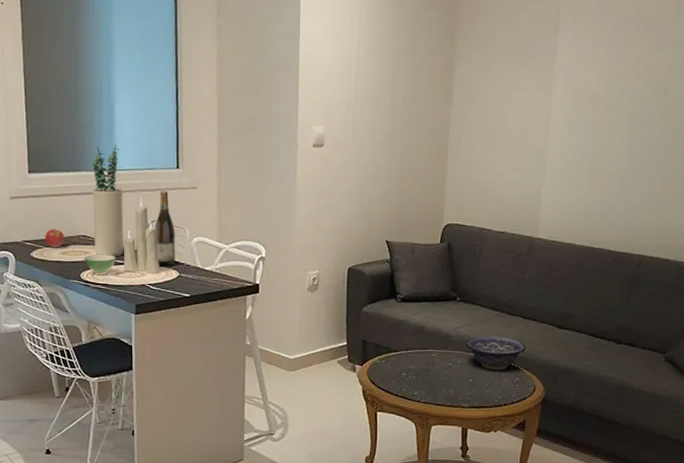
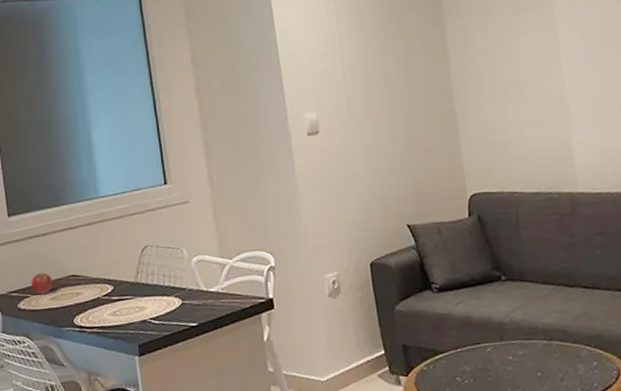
bowl: present [84,254,116,276] -> none [76,292,111,318]
vase: present [92,145,124,257] -> none [74,170,119,295]
candle: present [123,197,160,274] -> none [116,222,161,308]
wine bottle: present [155,191,176,266] -> none [149,211,176,295]
decorative bowl: present [466,336,526,371] -> none [524,314,597,358]

